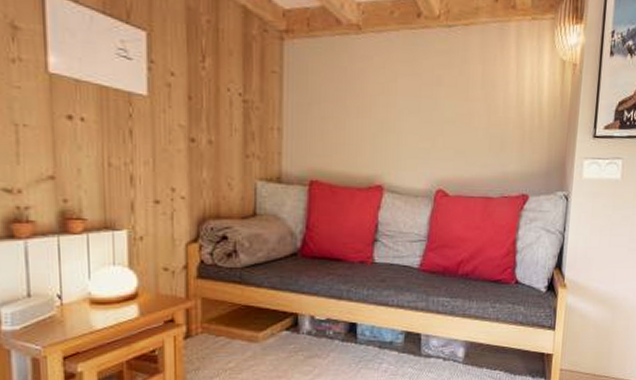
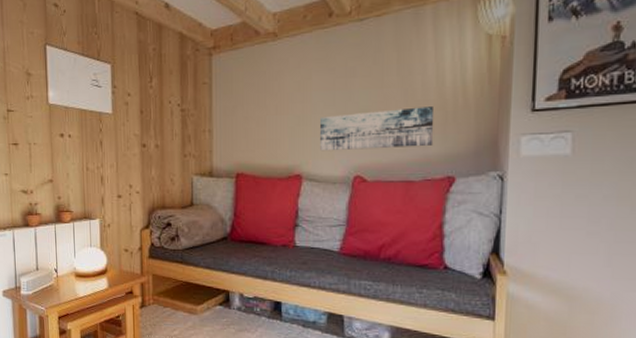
wall art: none [403,123,514,164] -> present [320,107,435,151]

